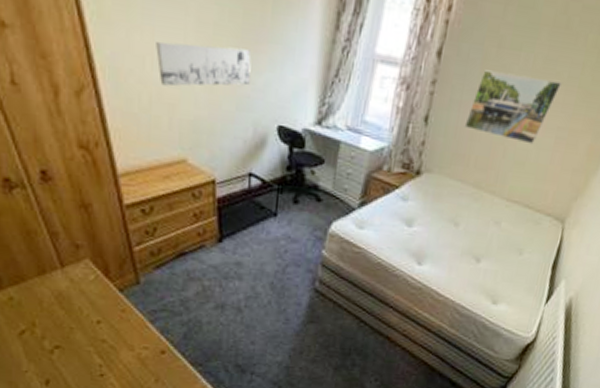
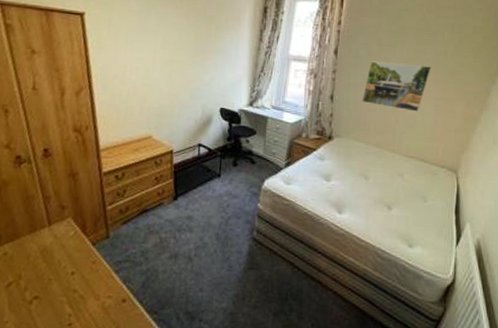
wall art: present [156,41,251,87] -> none [134,56,201,85]

